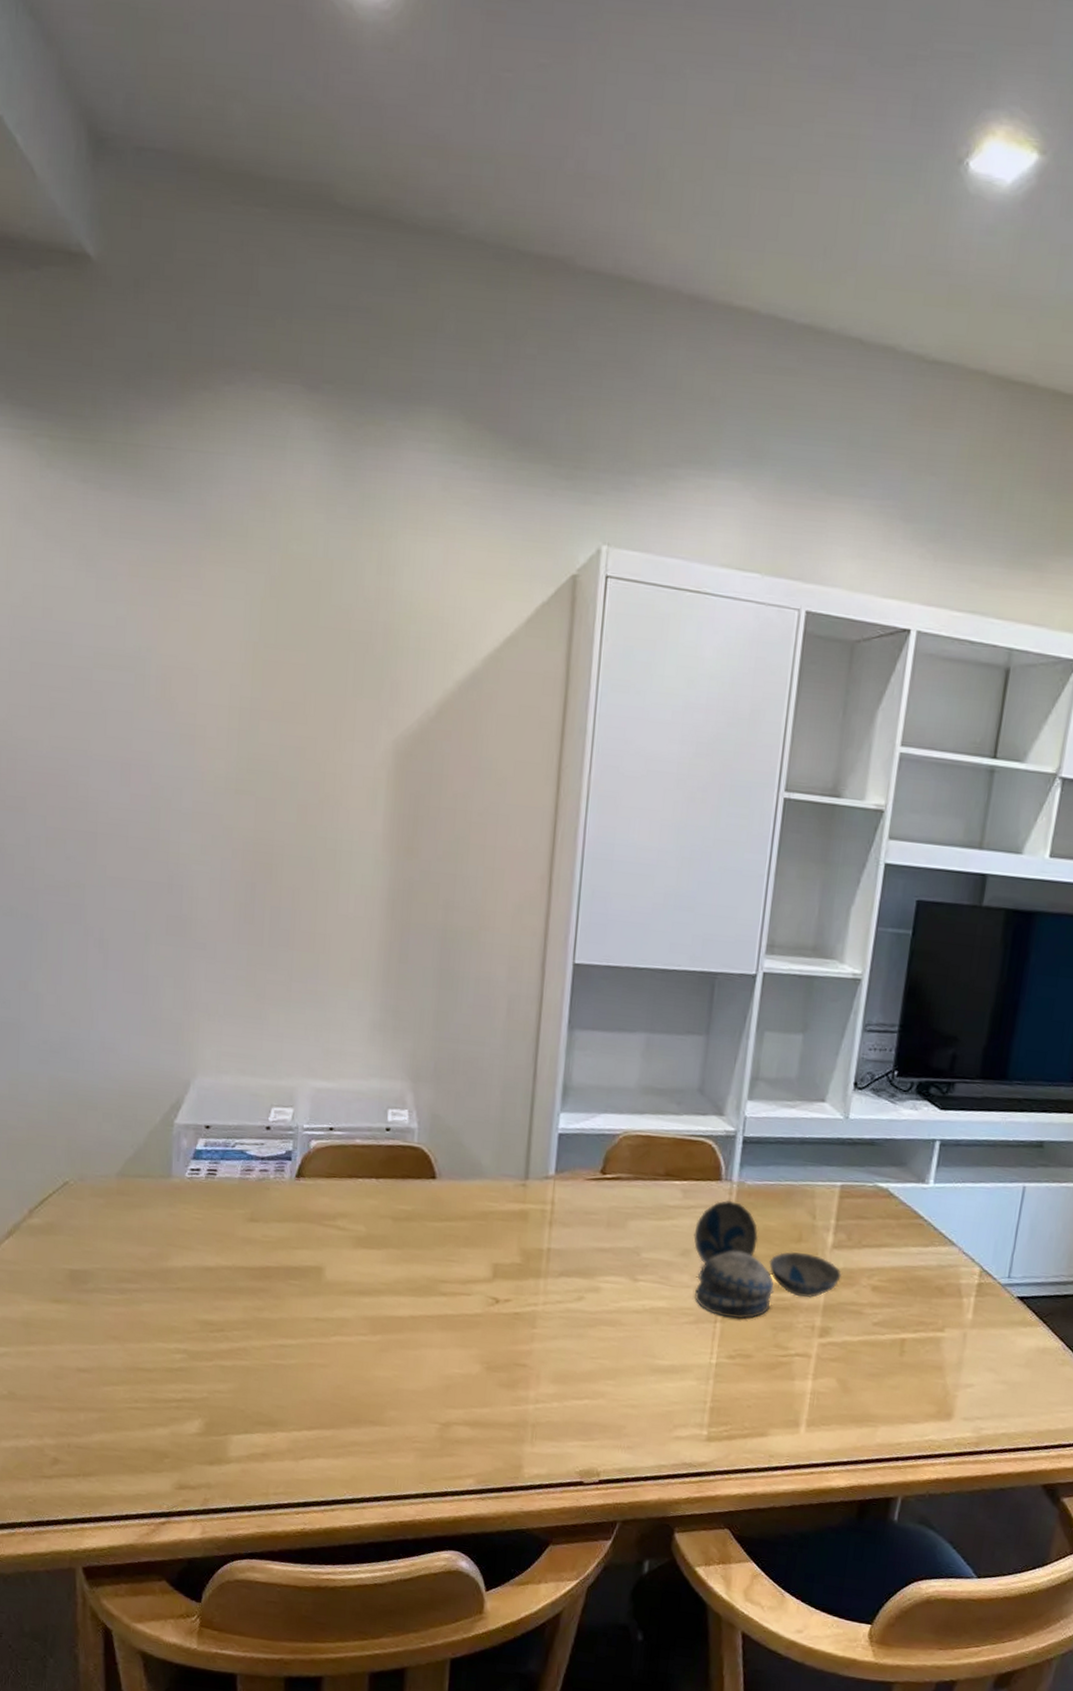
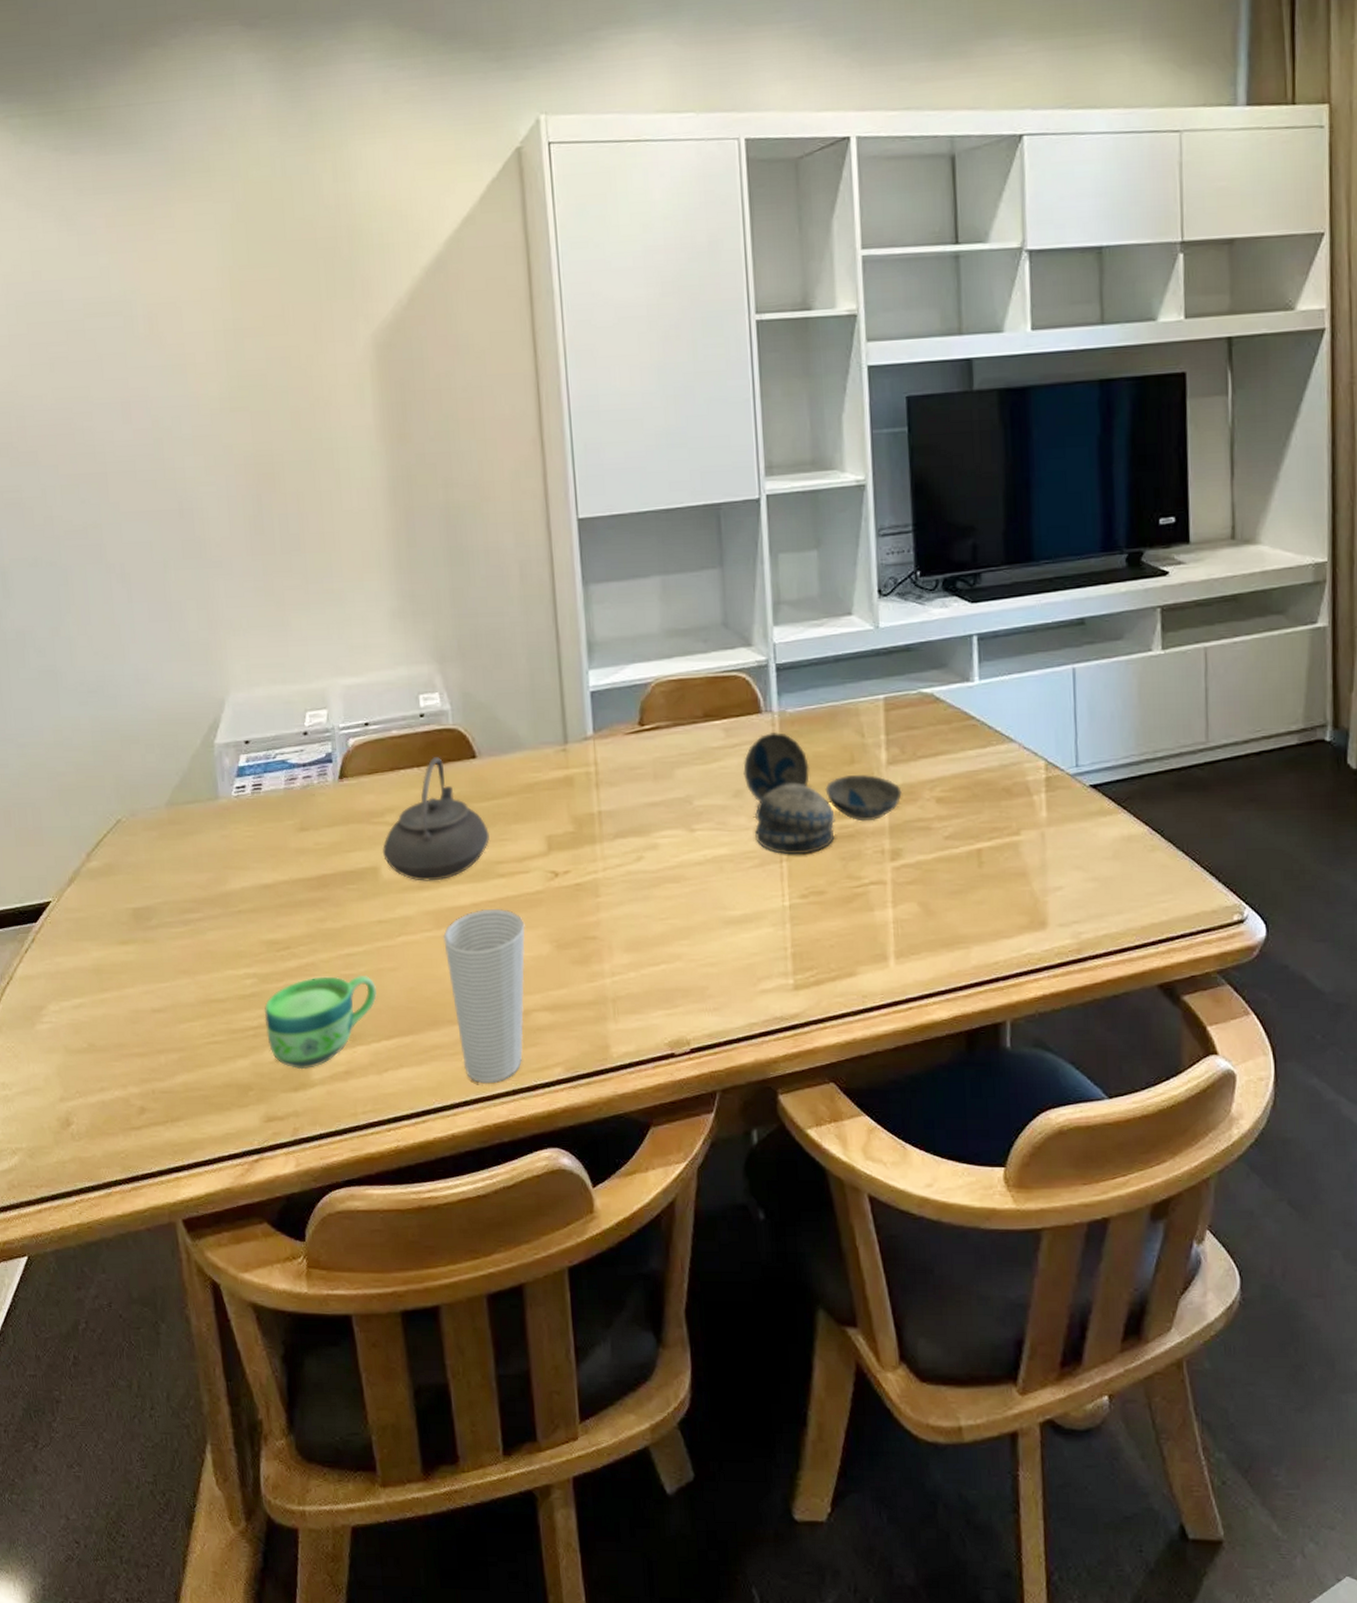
cup: none [189,1362,304,1446] -> present [264,975,377,1070]
teapot: none [329,1171,438,1290] -> present [383,757,490,881]
cup: none [376,1323,459,1485] -> present [442,909,525,1084]

